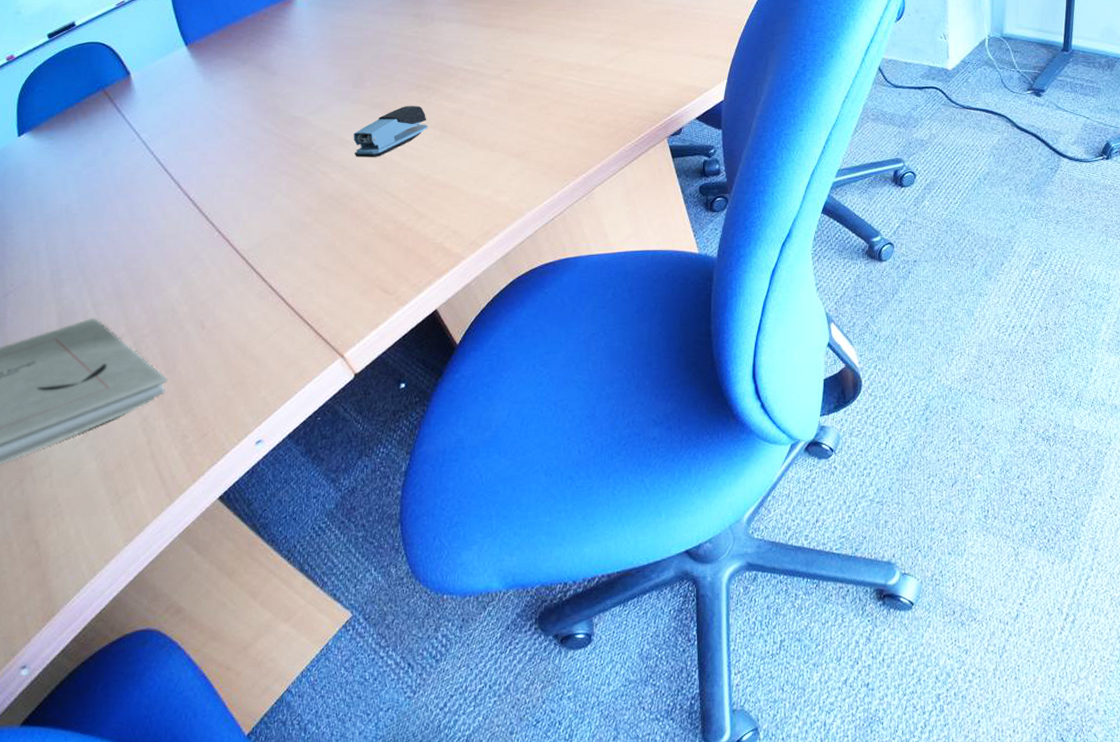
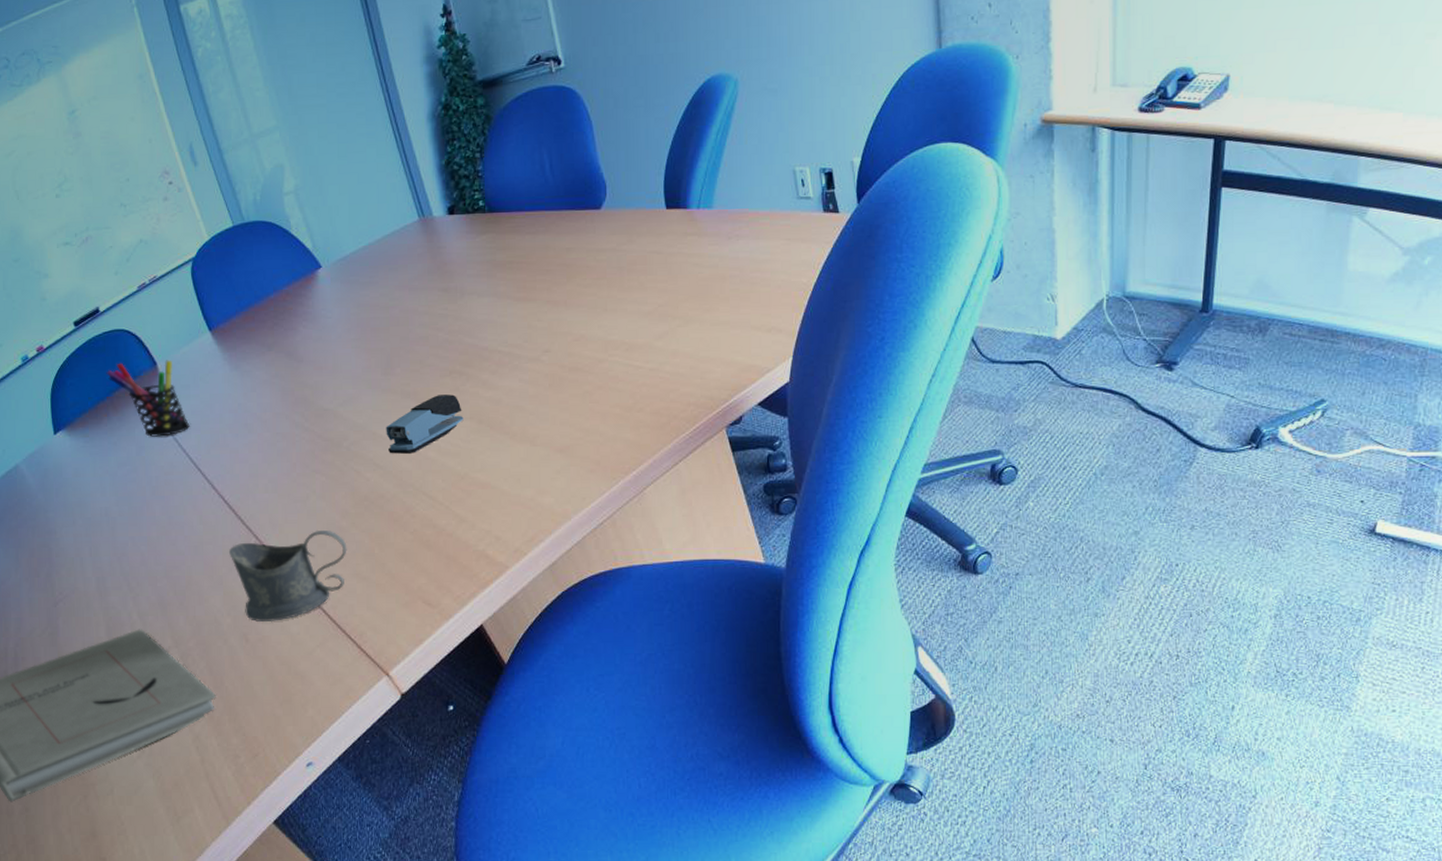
pen holder: none [77,70,160,140] -> present [106,360,190,437]
tea glass holder: none [191,225,309,310] -> present [229,529,347,623]

